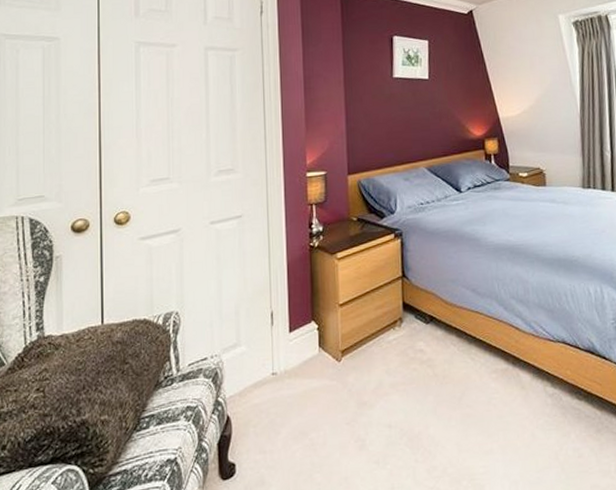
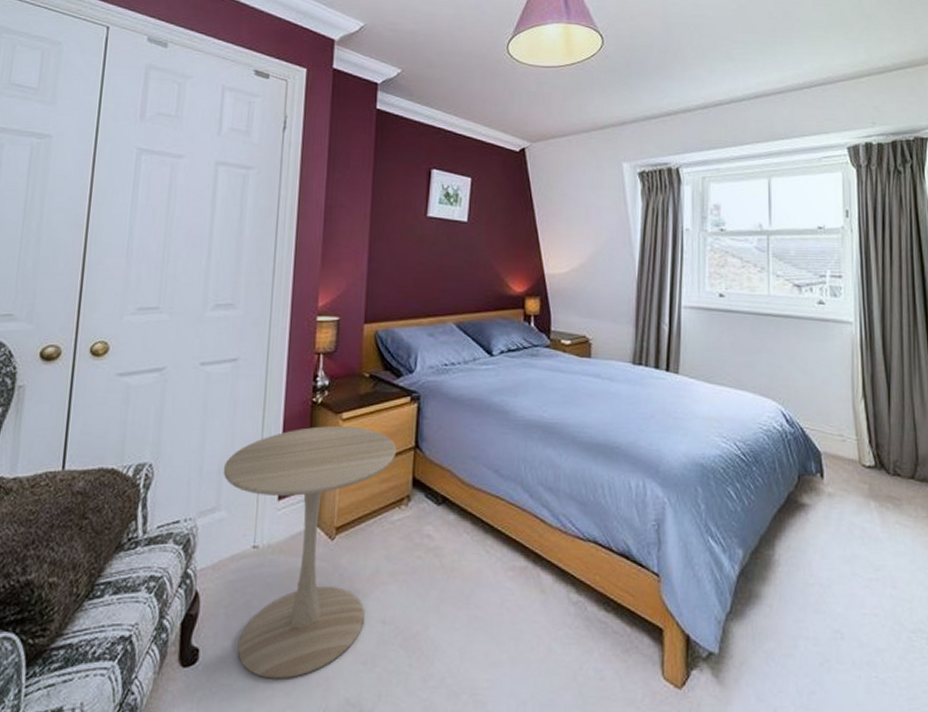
side table: none [239,264,387,483] -> present [223,426,397,679]

